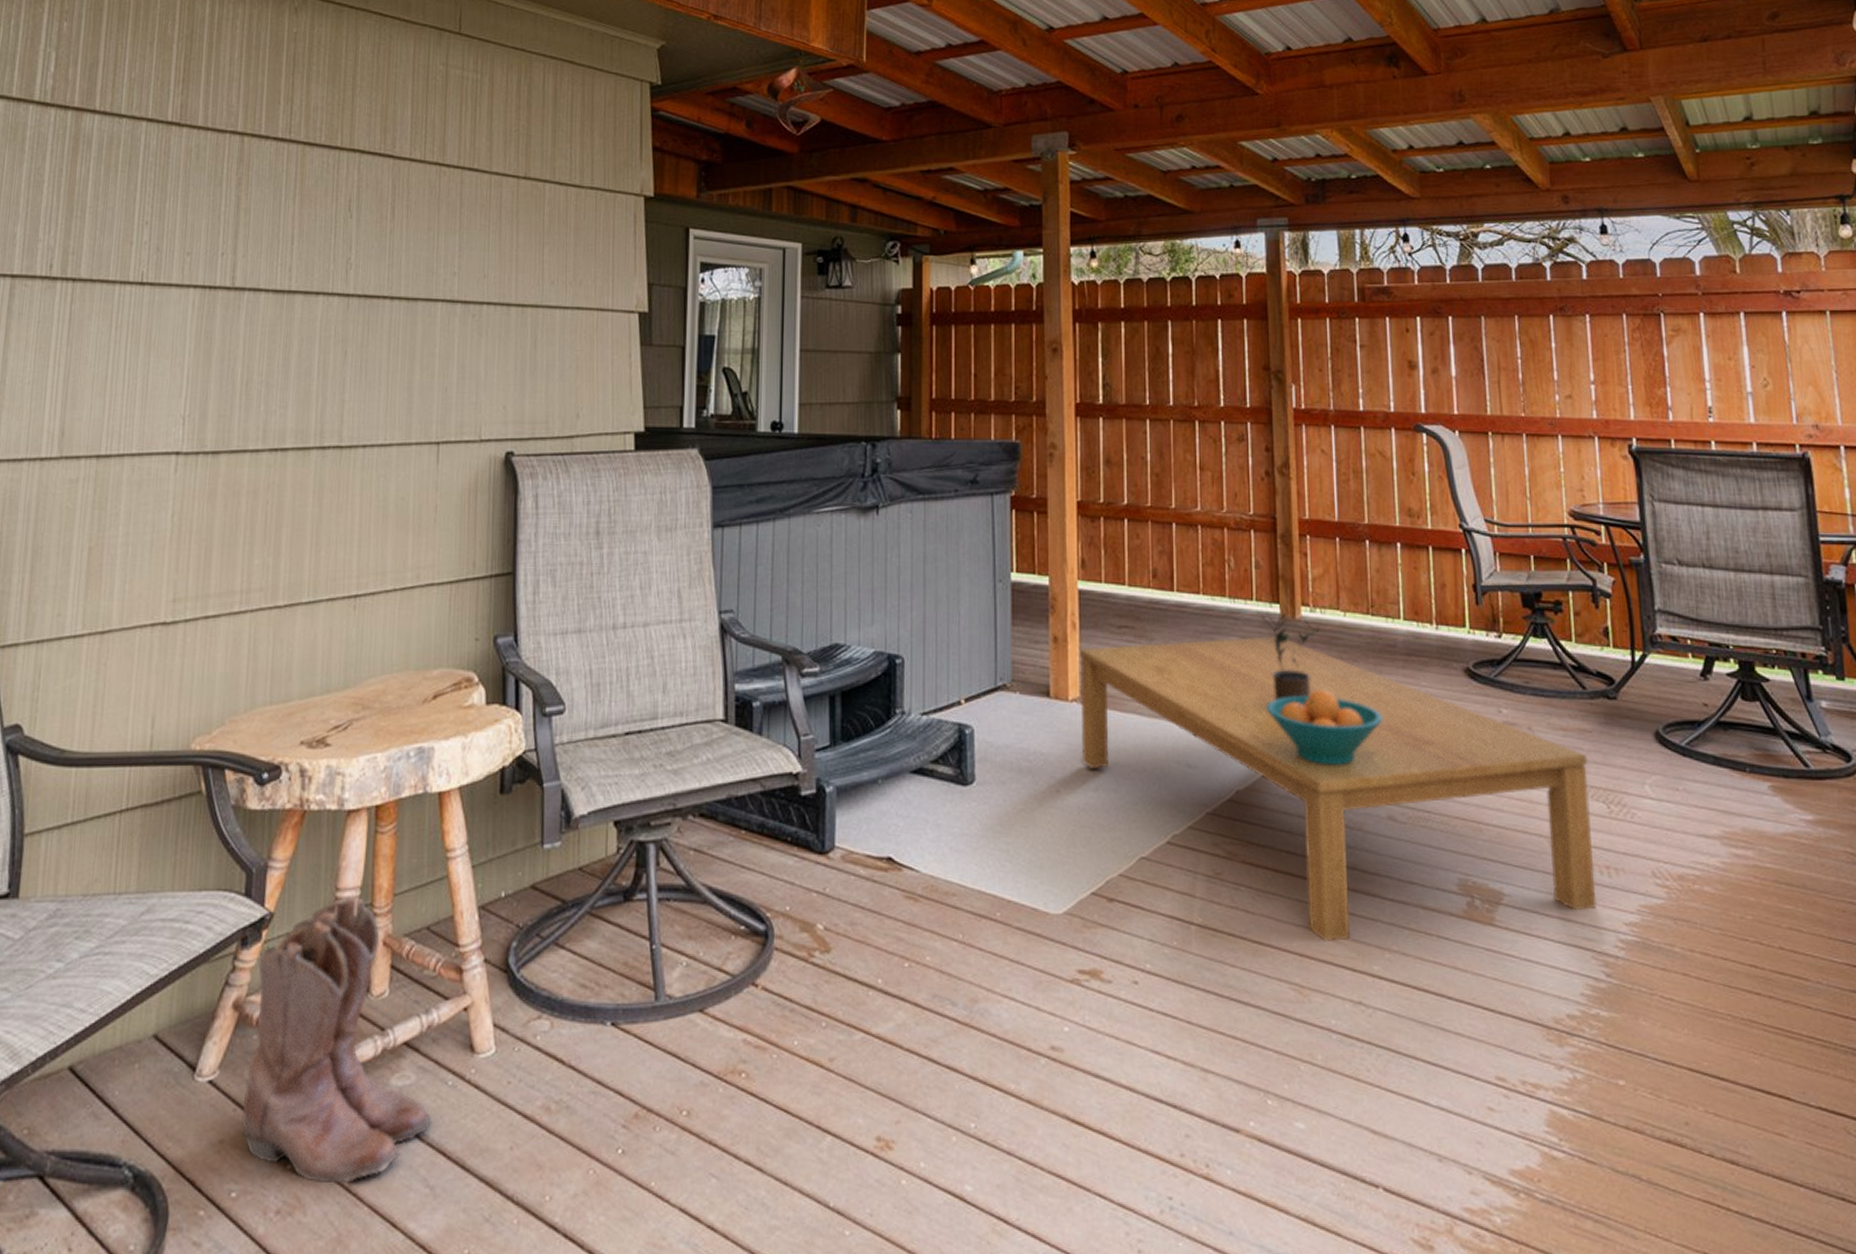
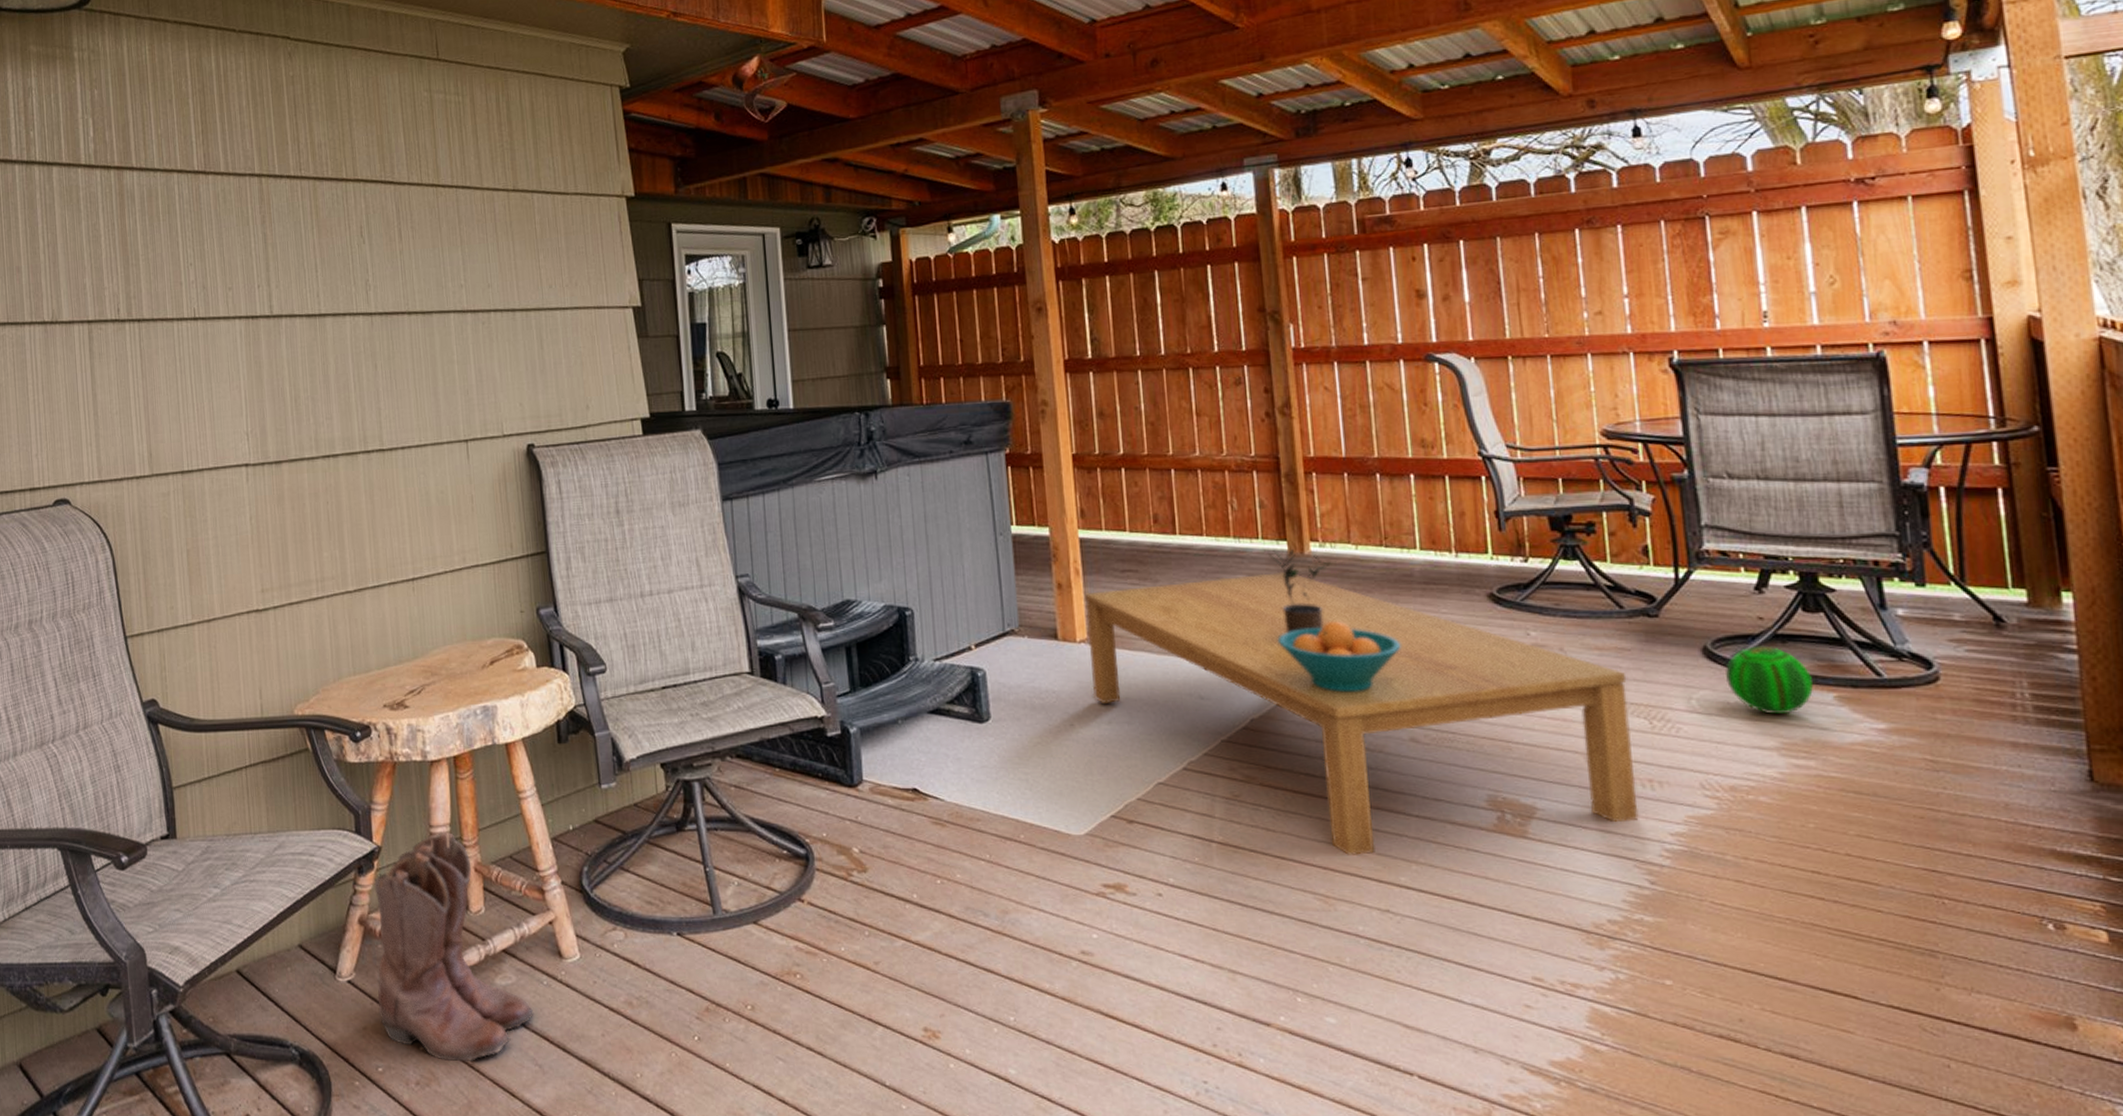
ball: none [1675,732,1751,803] -> present [1725,645,1813,715]

